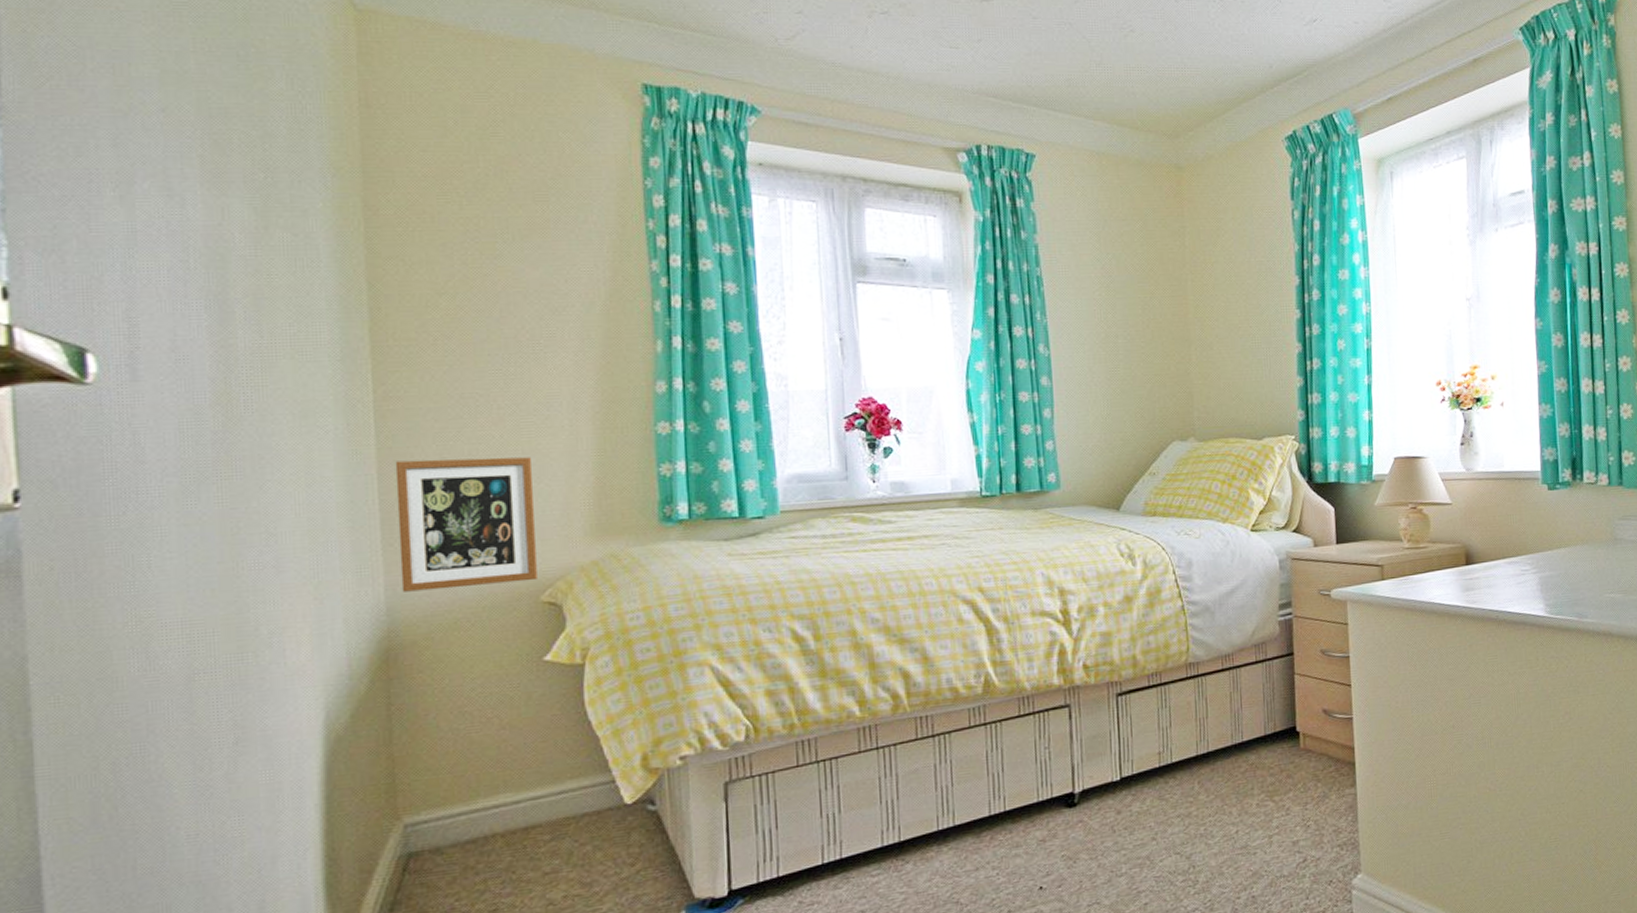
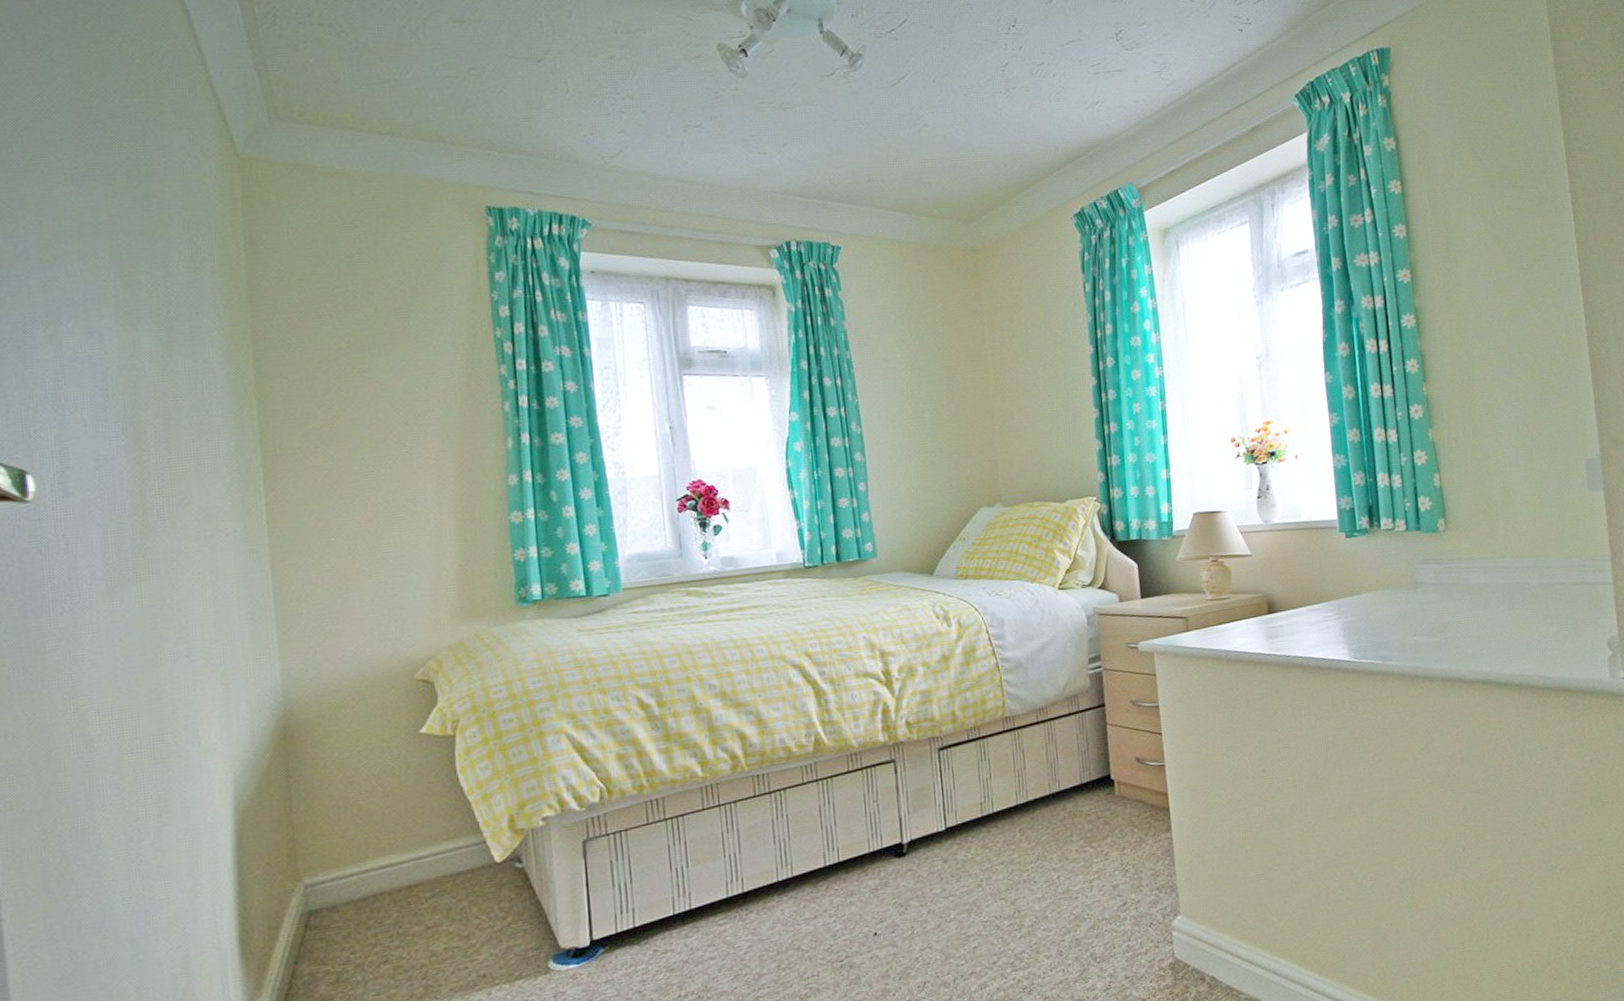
picture frame: present [395,457,537,592] -> none [285,549,411,675]

